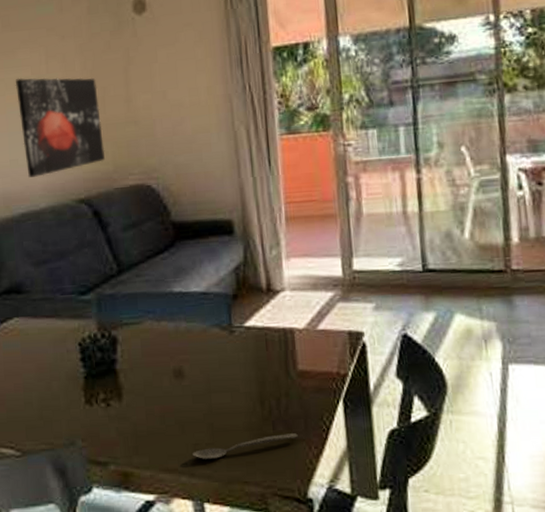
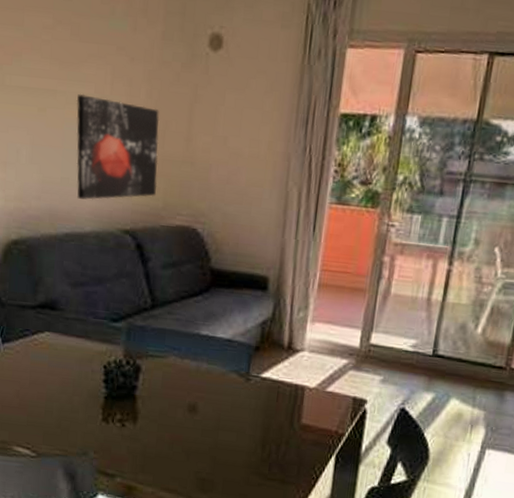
spoon: present [193,433,298,459] -> none [193,475,290,487]

